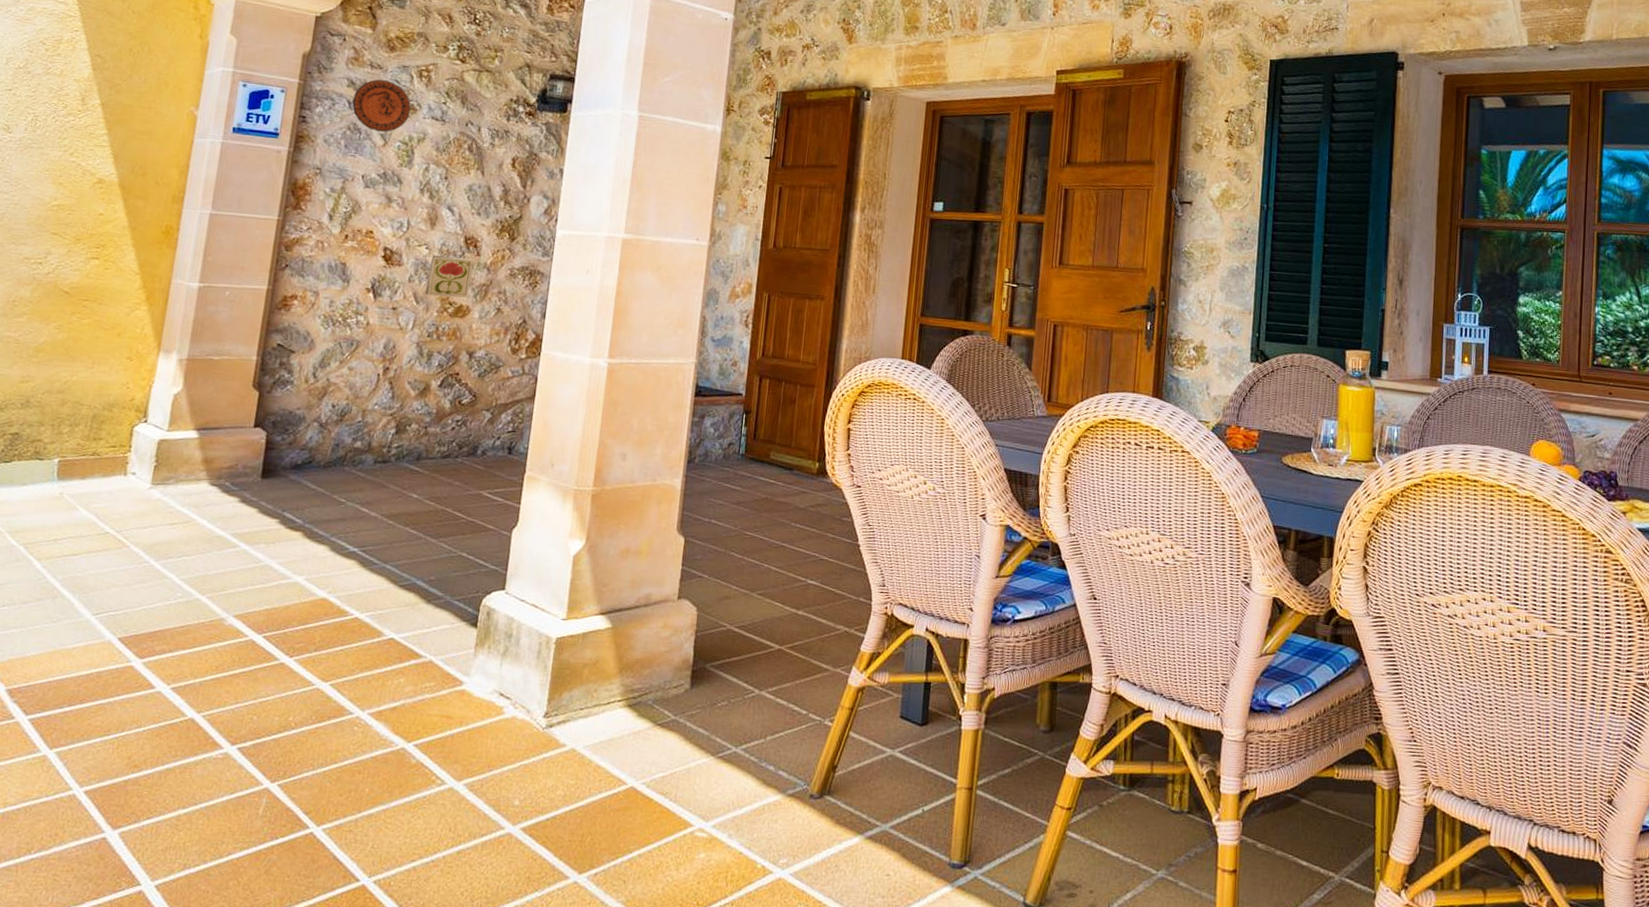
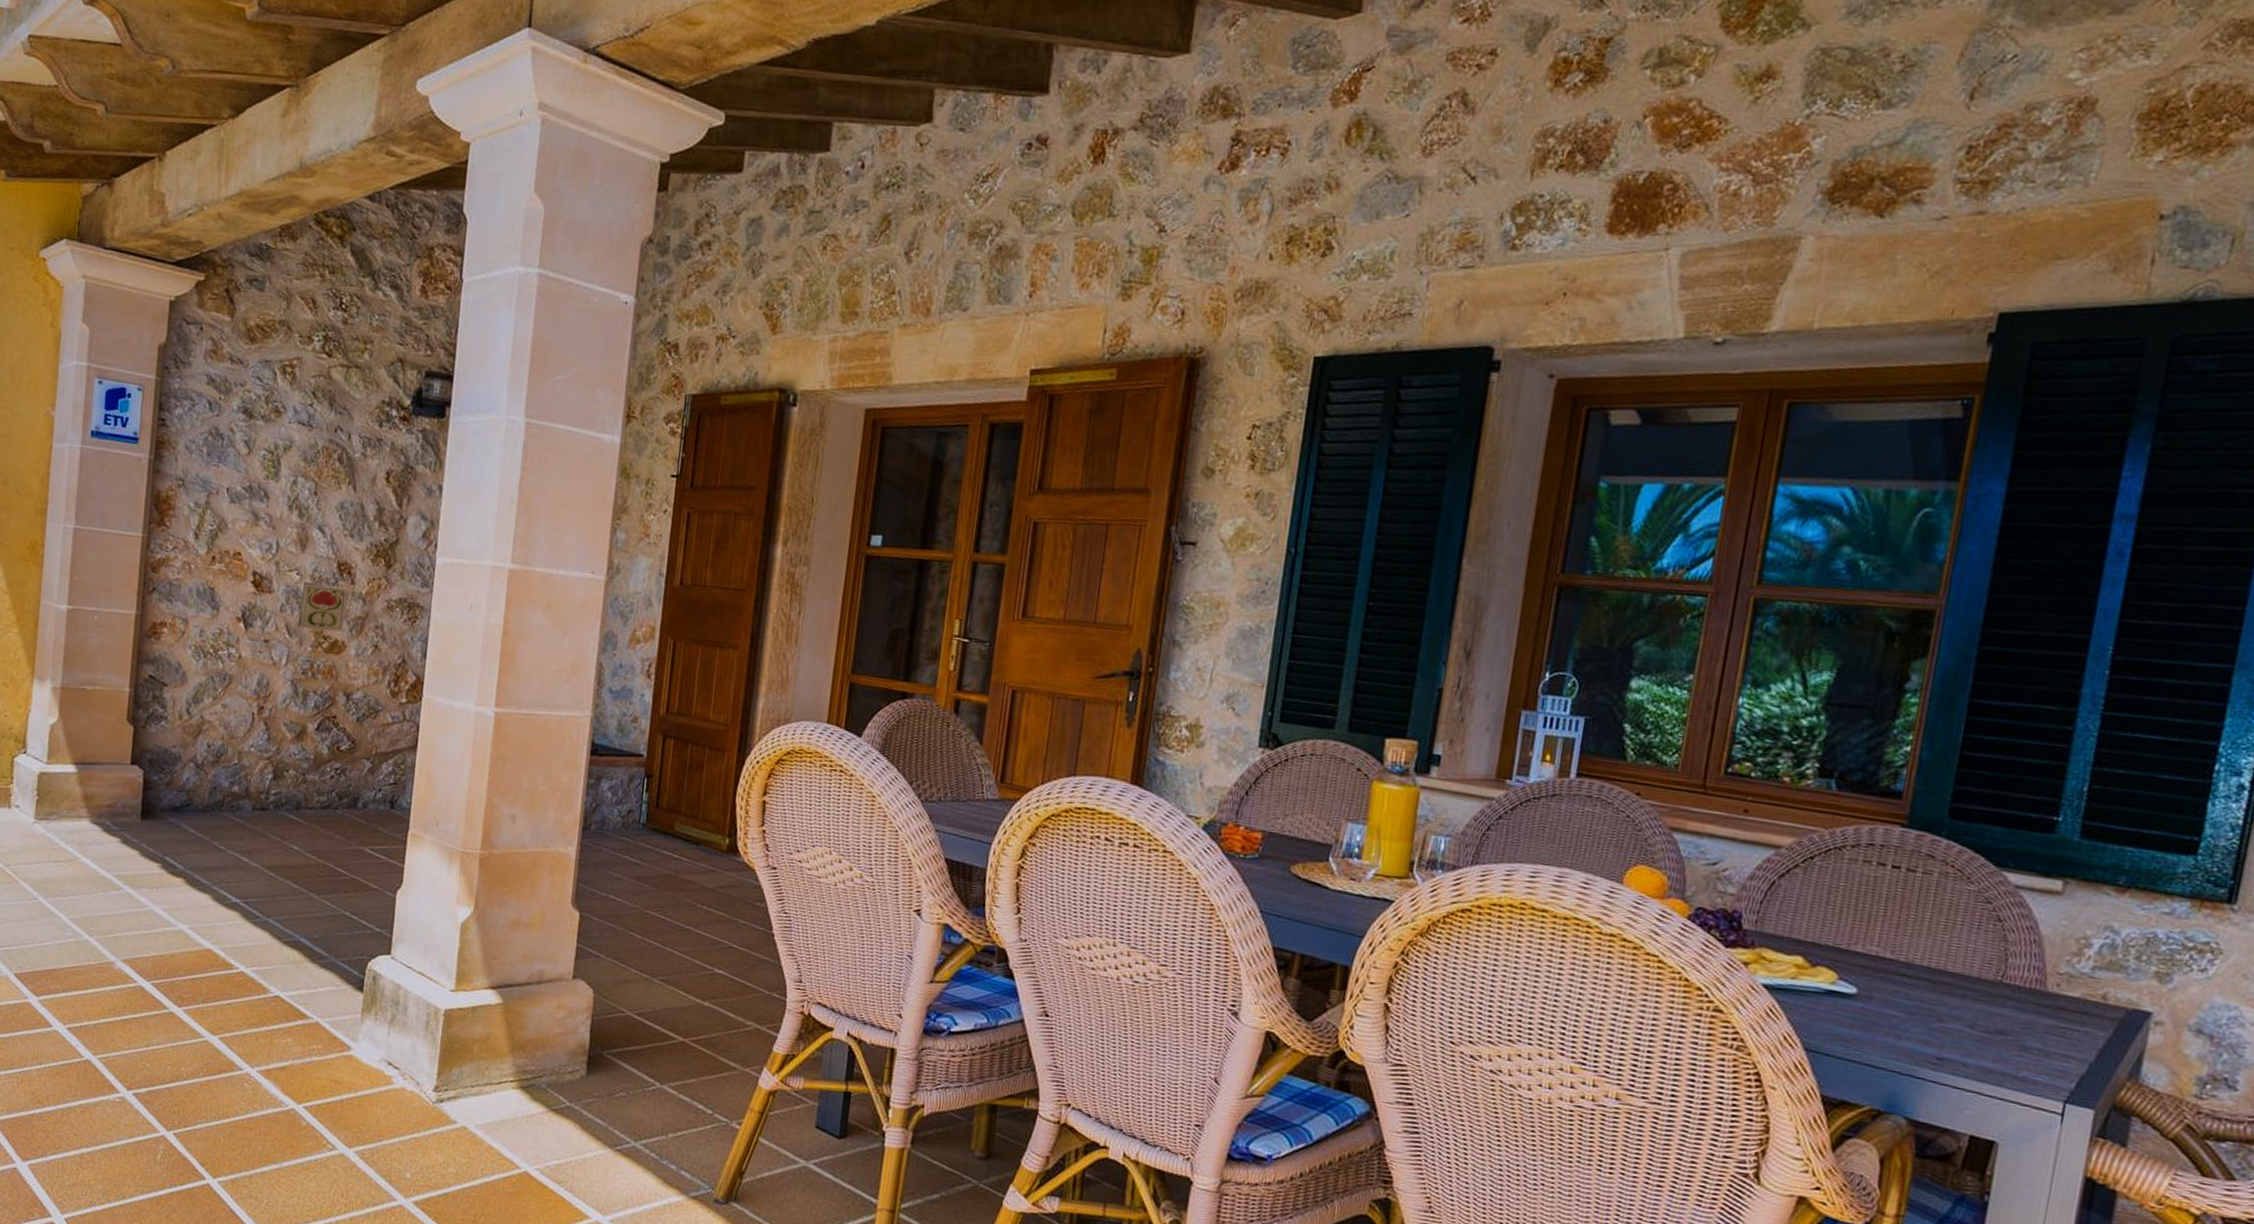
decorative plate: present [352,79,411,132] -> none [213,375,276,439]

